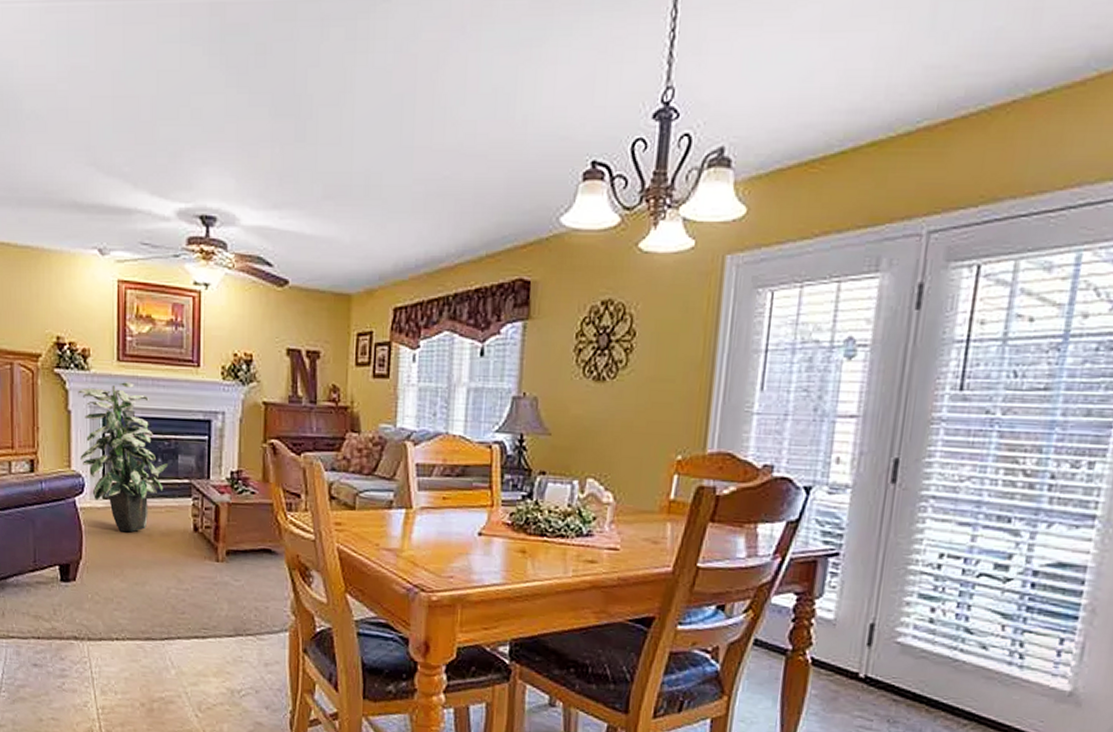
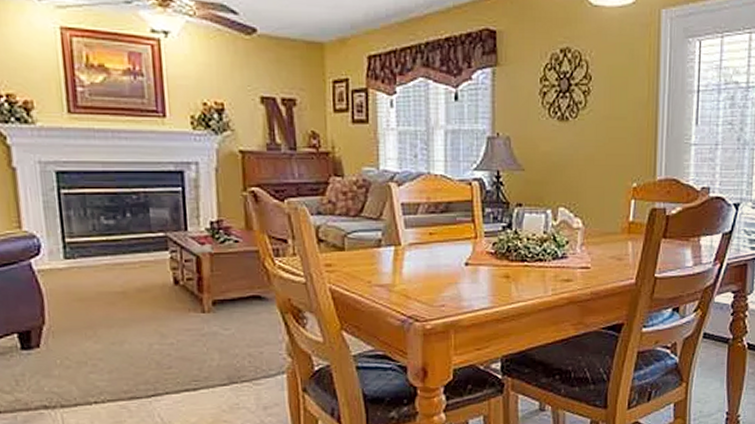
indoor plant: present [78,382,169,533] -> none [22,135,140,292]

